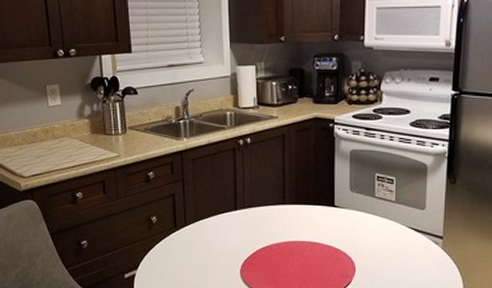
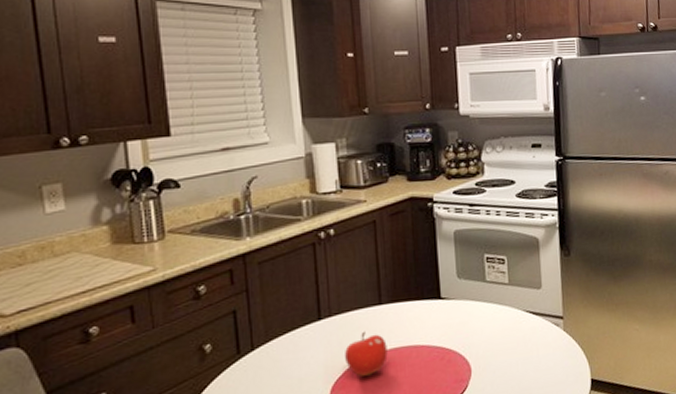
fruit: none [254,224,287,259] -> present [345,331,388,377]

